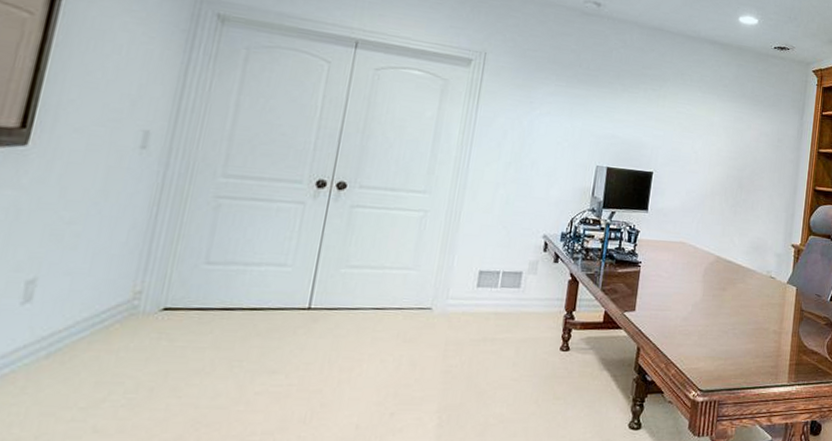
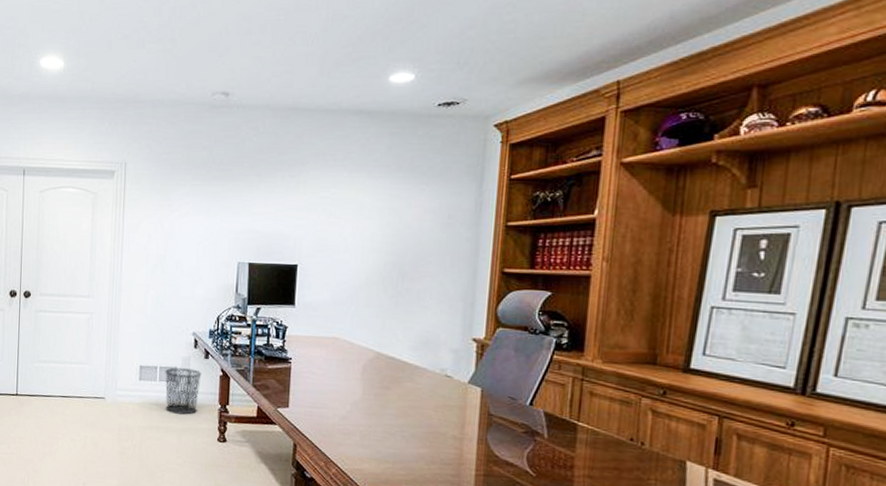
waste bin: none [505,272,549,324] -> present [165,367,202,415]

